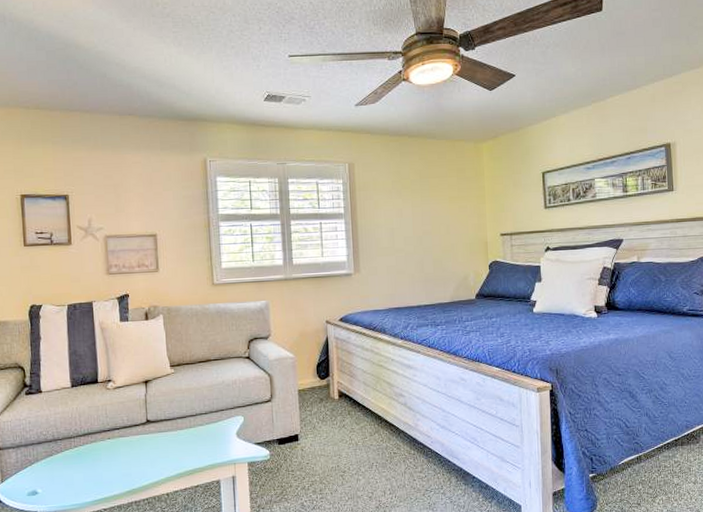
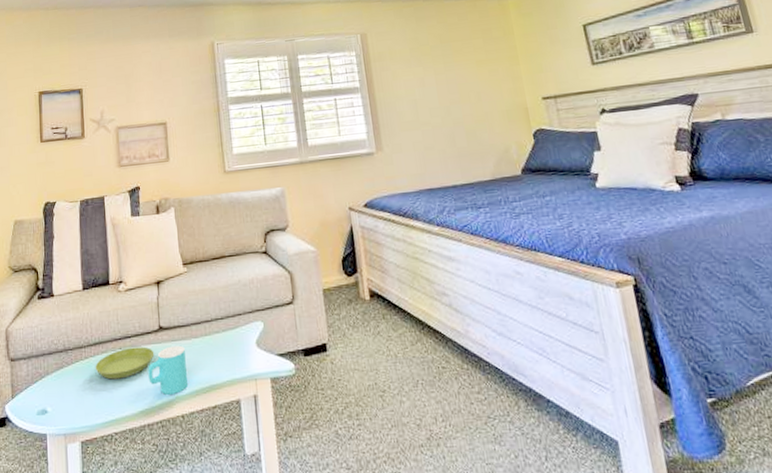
saucer: none [84,437,142,465] -> present [95,346,155,380]
cup: none [135,436,172,477] -> present [148,345,188,395]

